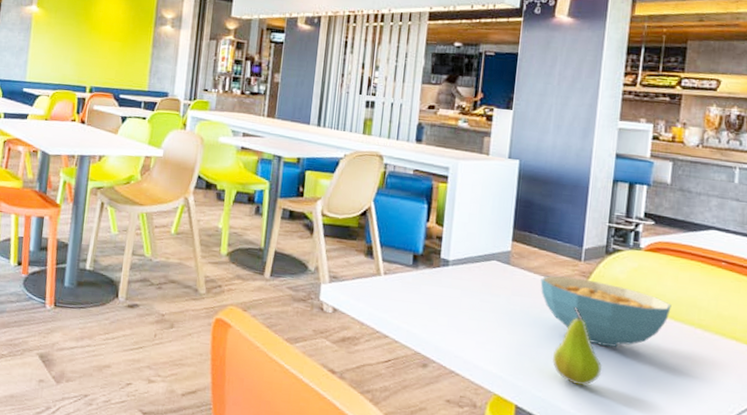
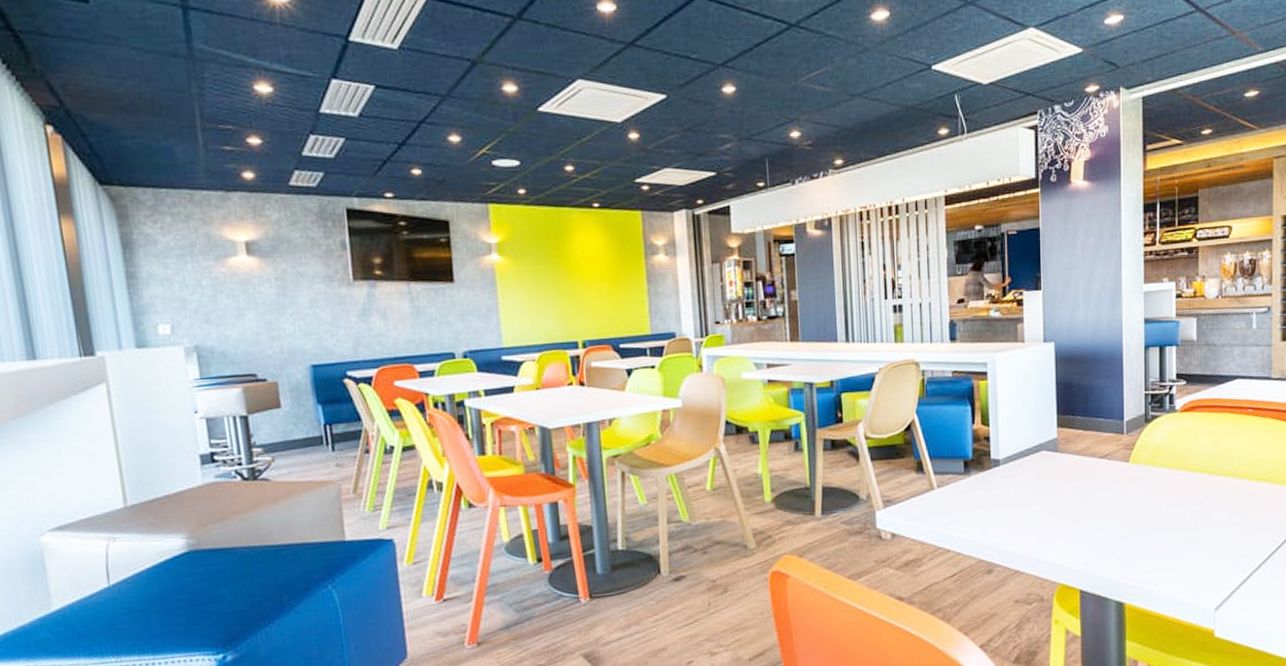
cereal bowl: present [540,276,672,347] -> none [1089,451,1209,514]
fruit: present [552,307,602,387] -> none [1109,481,1154,557]

